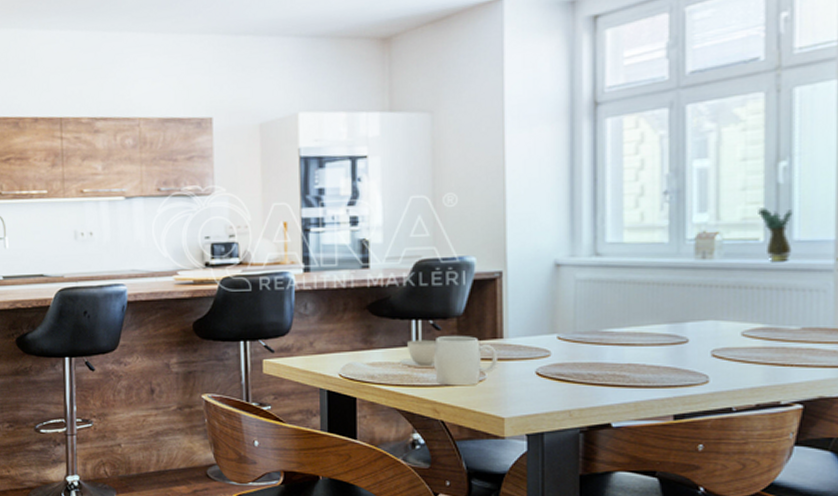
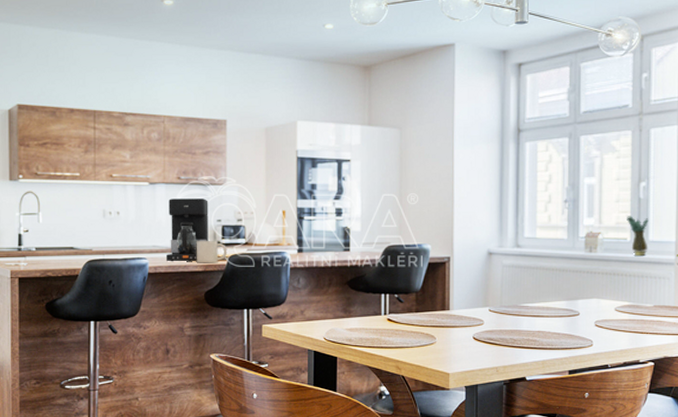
coffee maker: none [146,212,196,288] -> present [165,199,209,262]
mug: none [181,262,218,289] -> present [196,241,227,263]
teacup: present [400,339,436,369] -> none [372,310,399,334]
mug: present [433,336,499,386] -> none [397,308,446,348]

